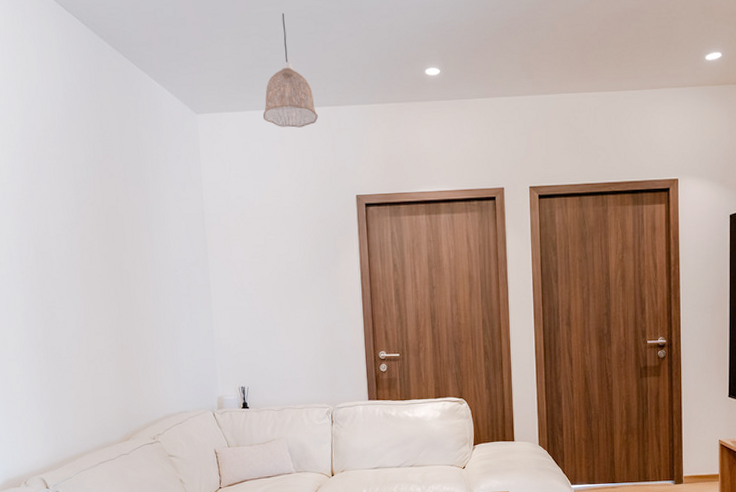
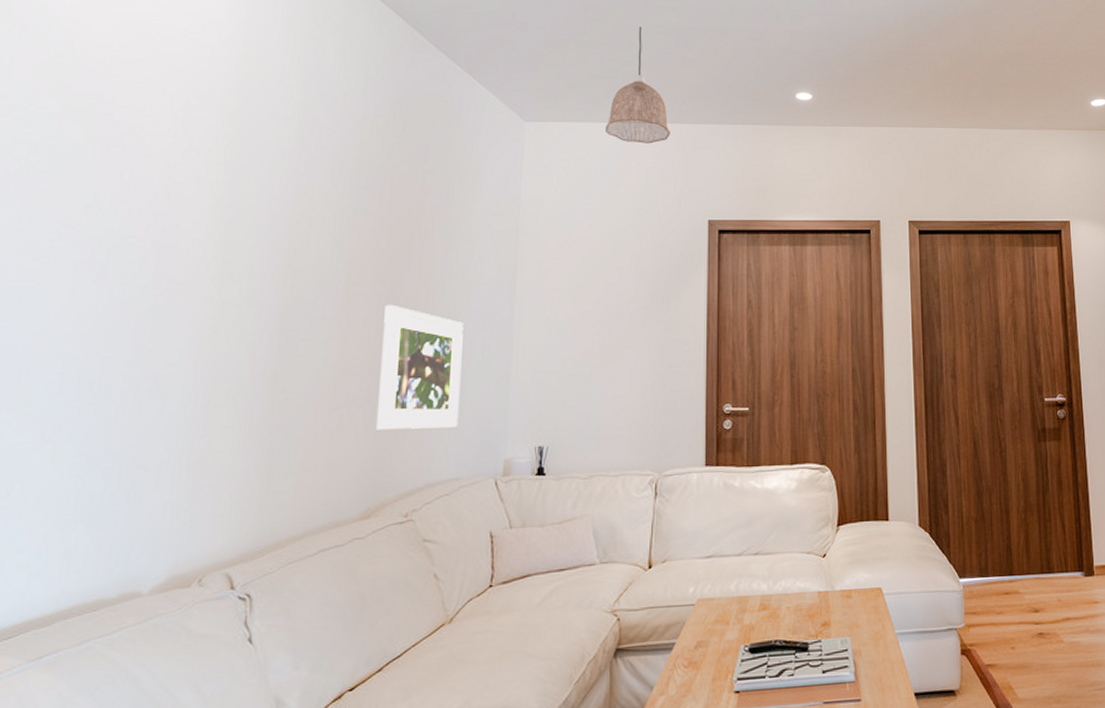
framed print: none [113,278,181,376] -> present [375,304,464,430]

